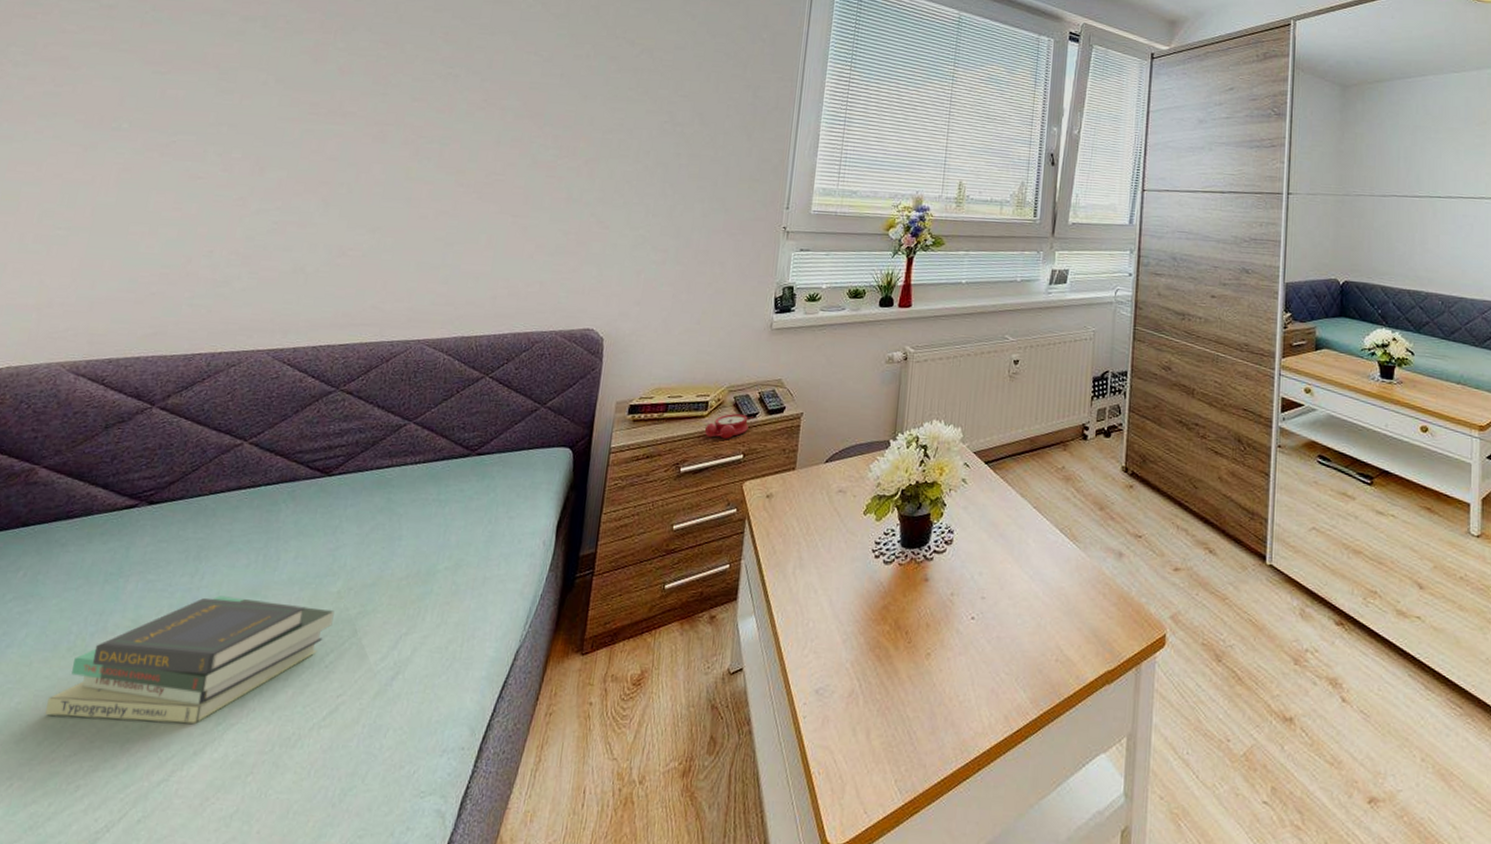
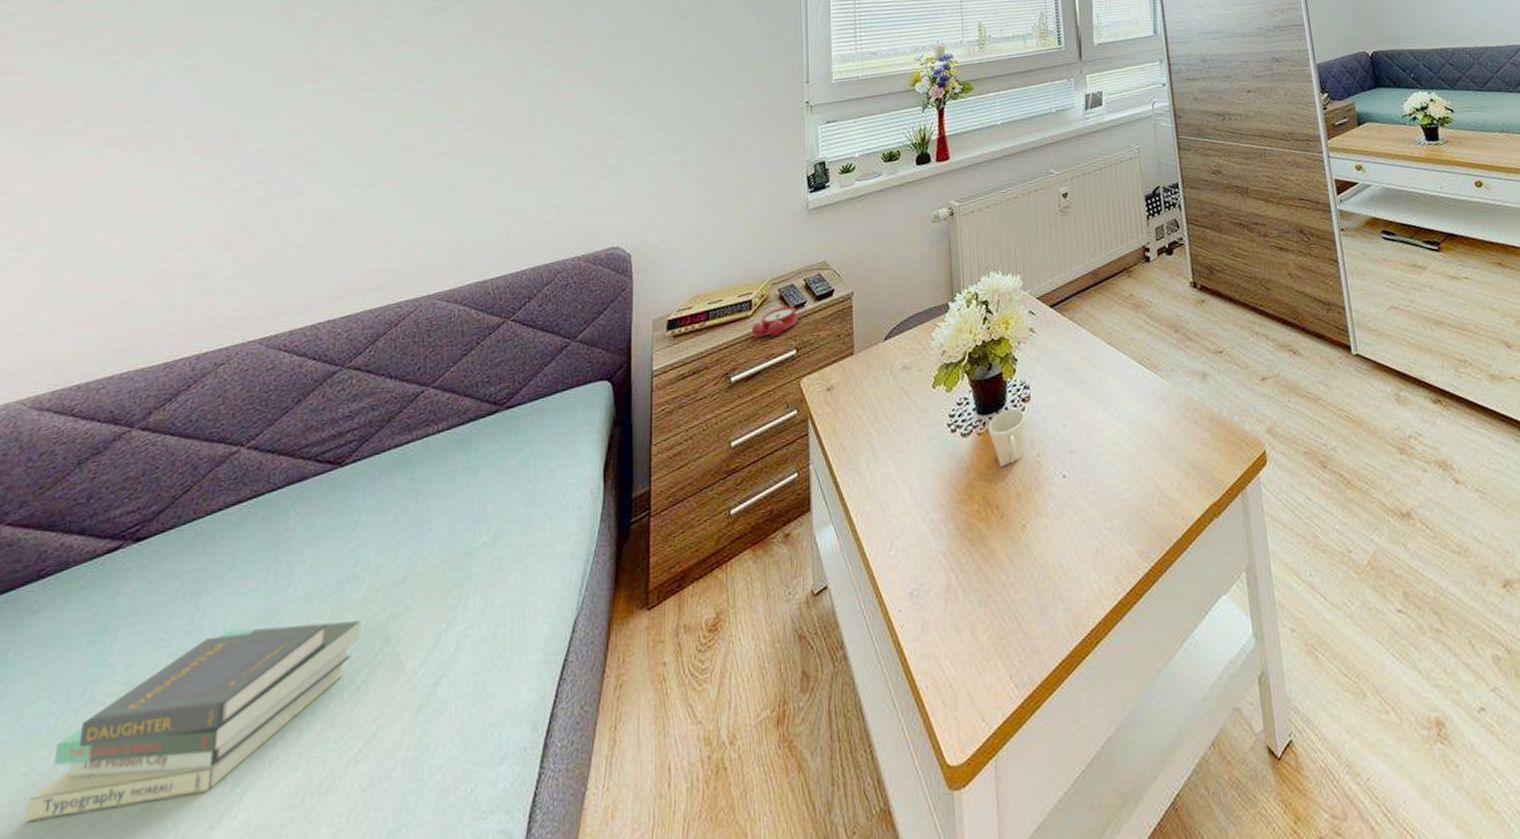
mug: none [908,547,946,598] -> present [987,408,1026,467]

